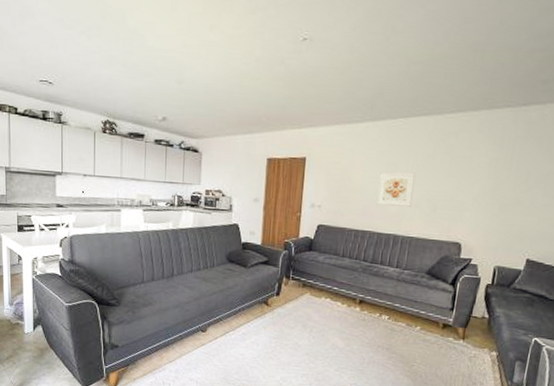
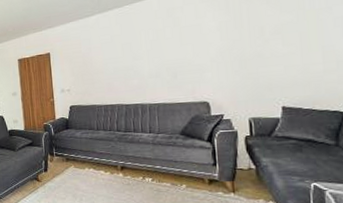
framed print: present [376,172,415,207] -> none [117,47,152,81]

